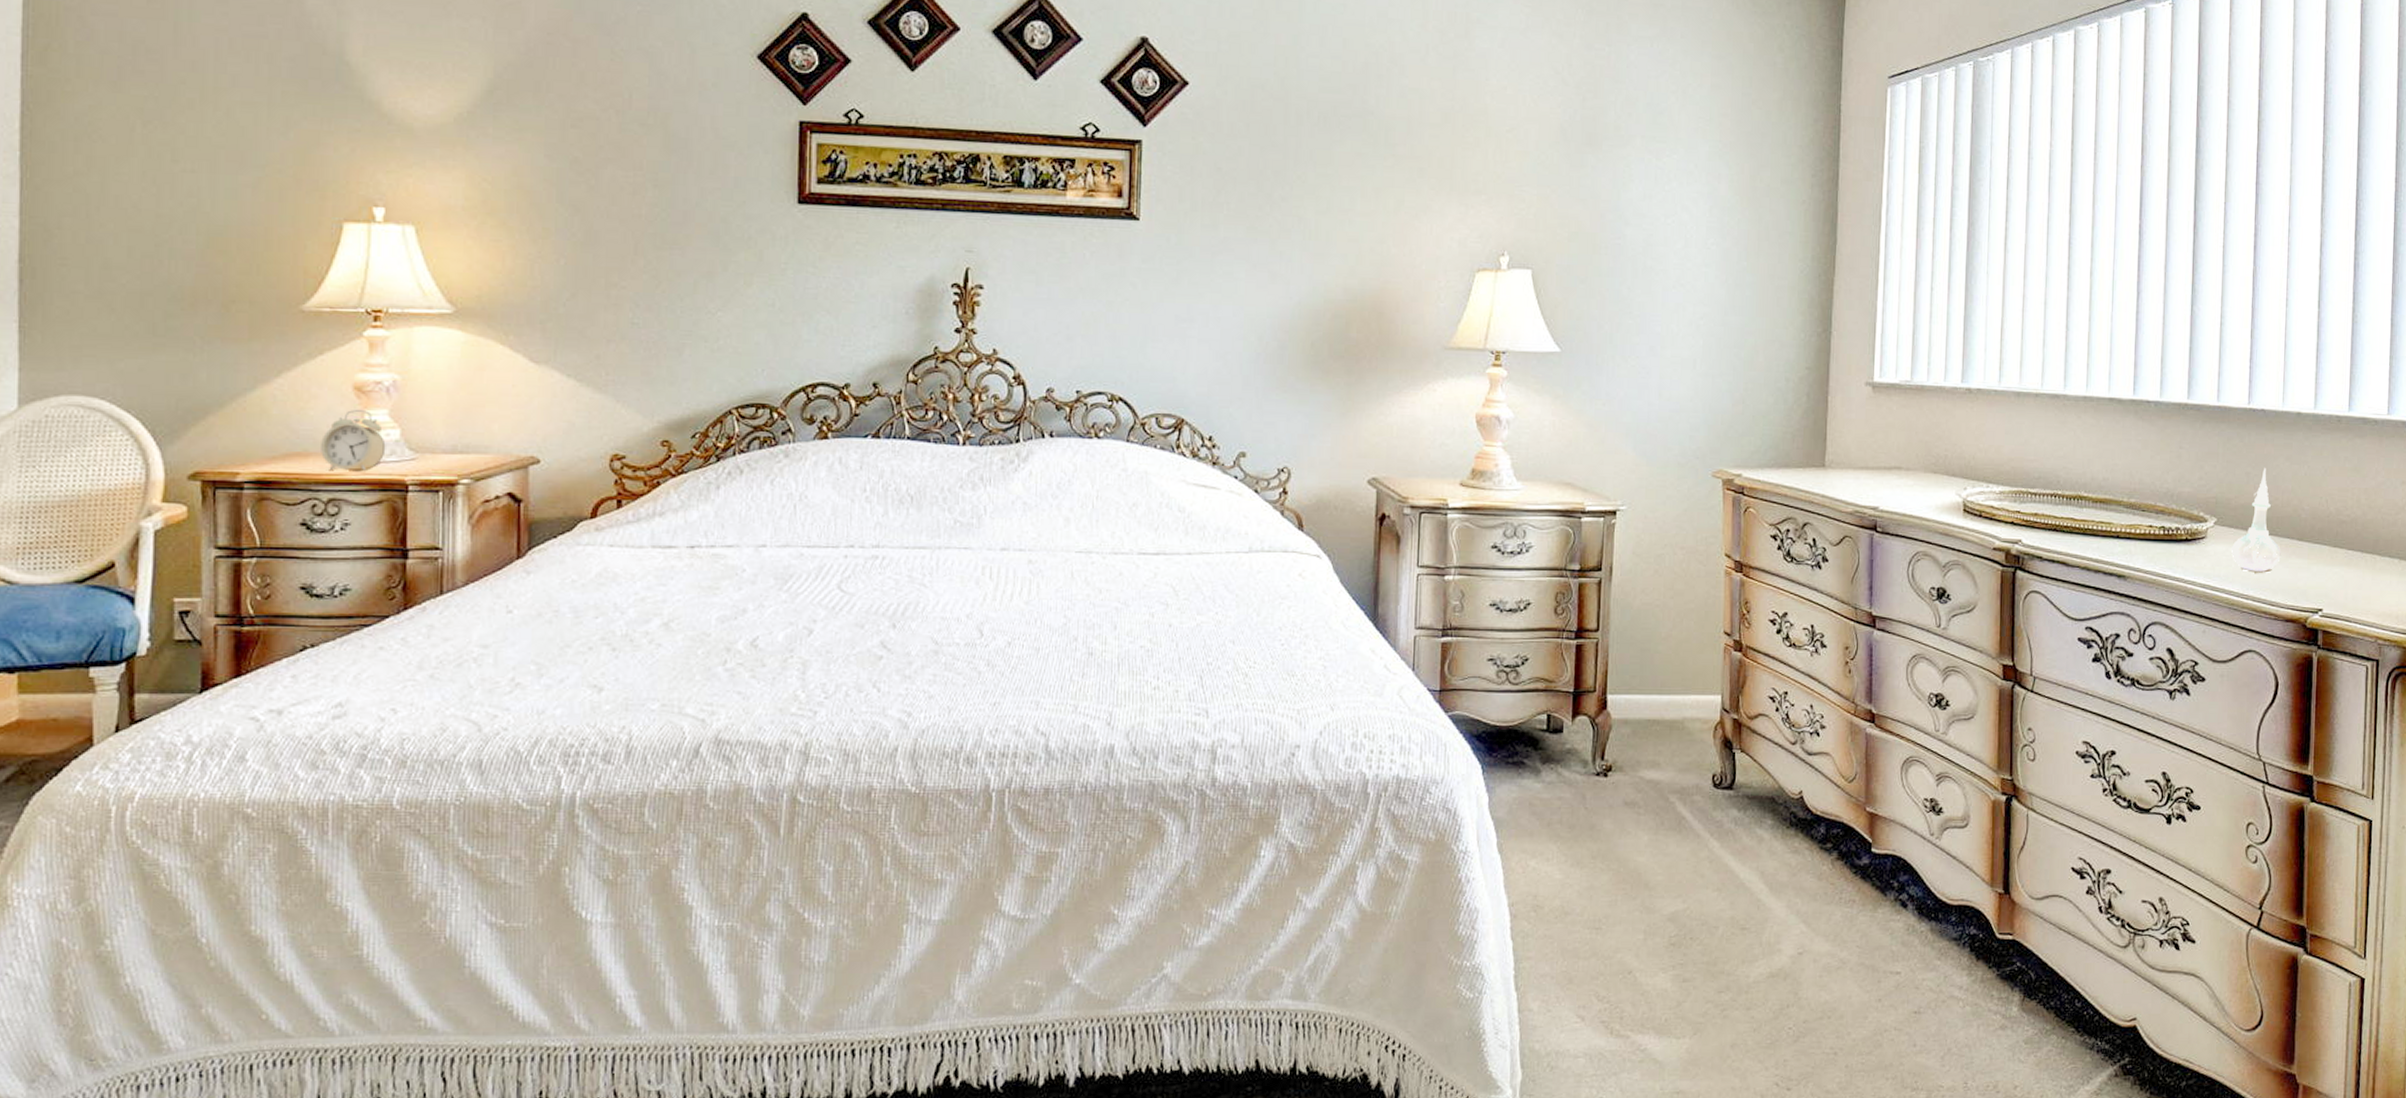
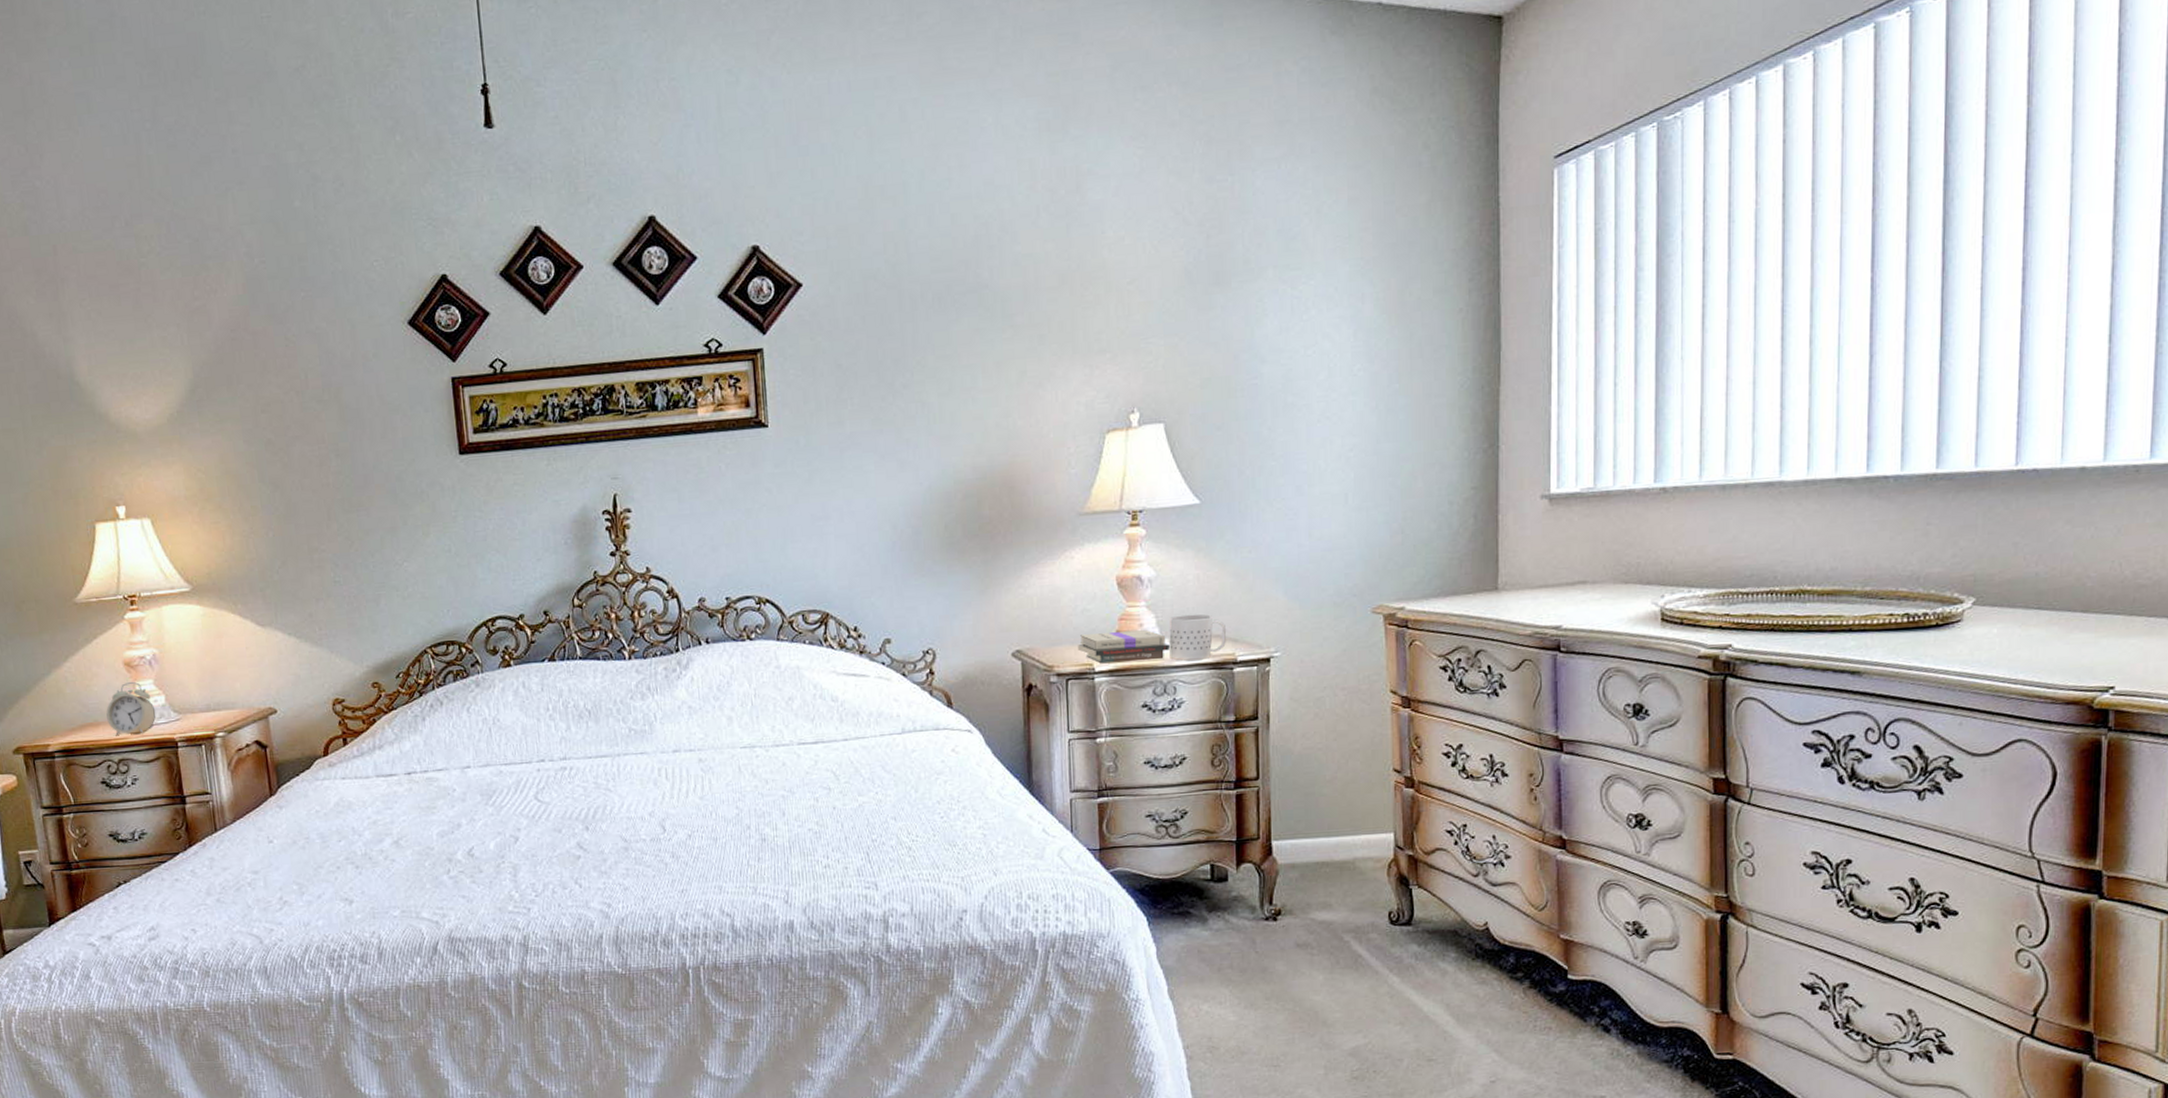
books: none [1434,469,1522,502] -> present [1078,630,1170,664]
mug: none [1520,459,1576,507] -> present [1168,613,1226,661]
perfume bottle: present [2231,468,2282,573] -> none [1995,535,2061,654]

